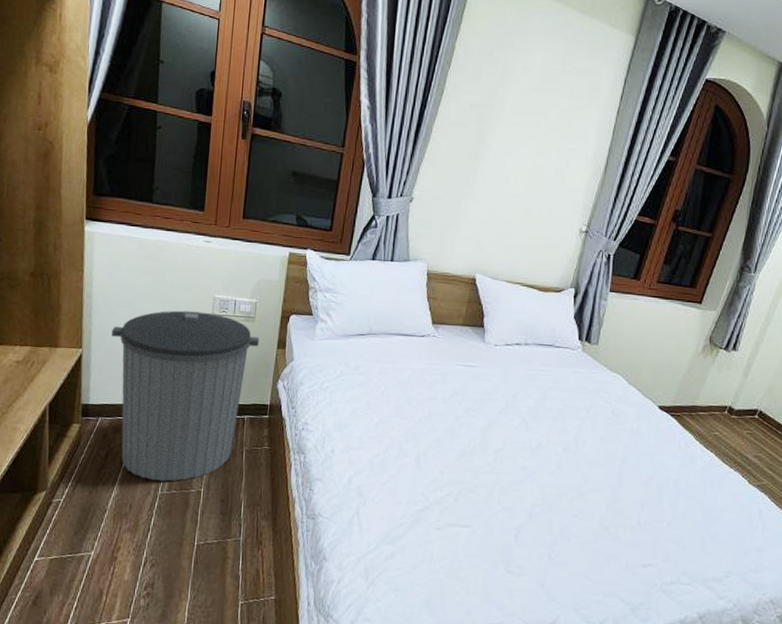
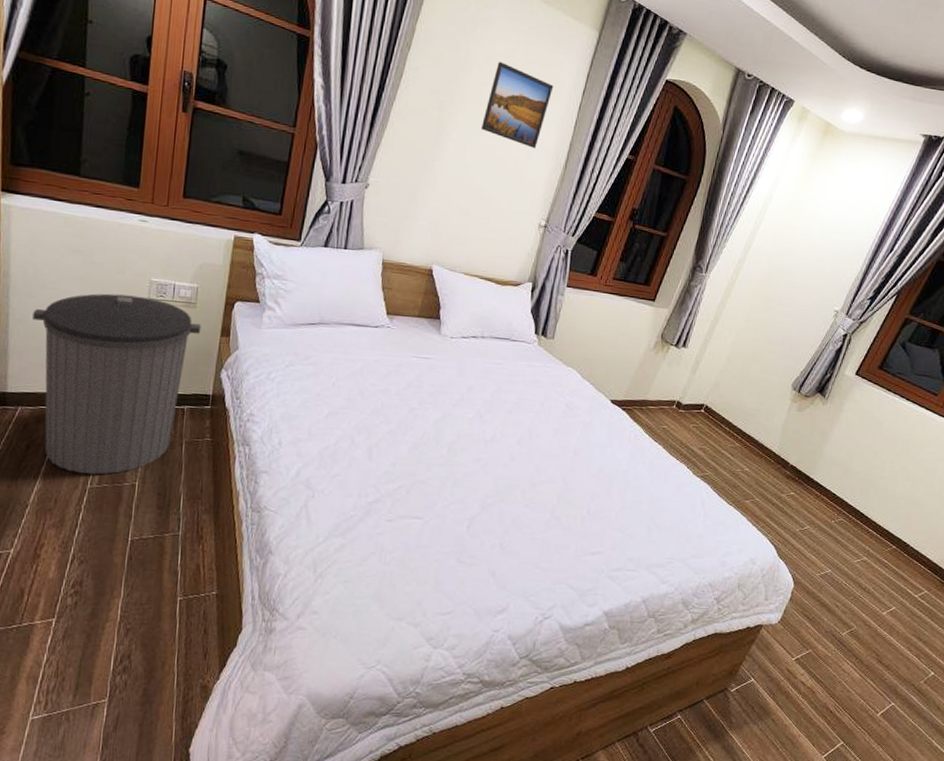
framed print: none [521,72,591,155] -> present [481,61,554,148]

